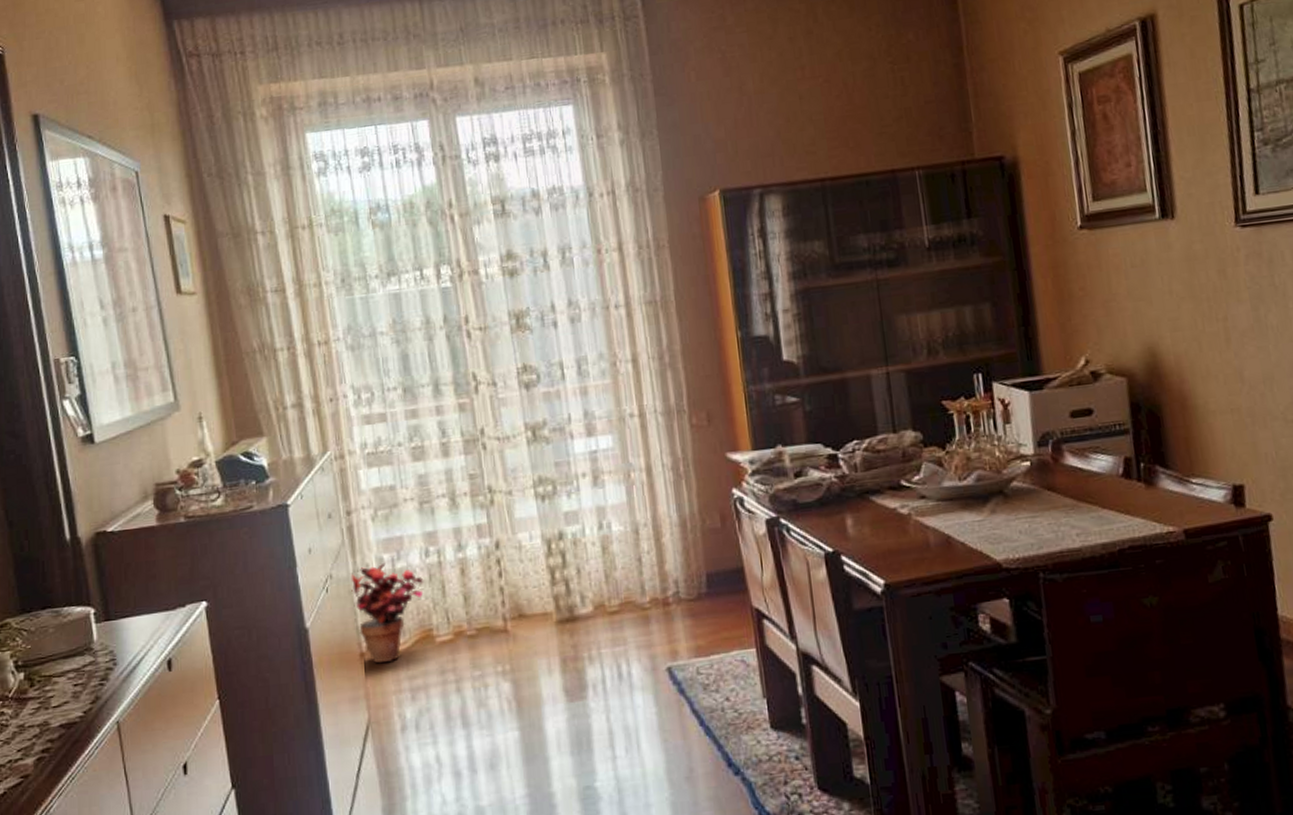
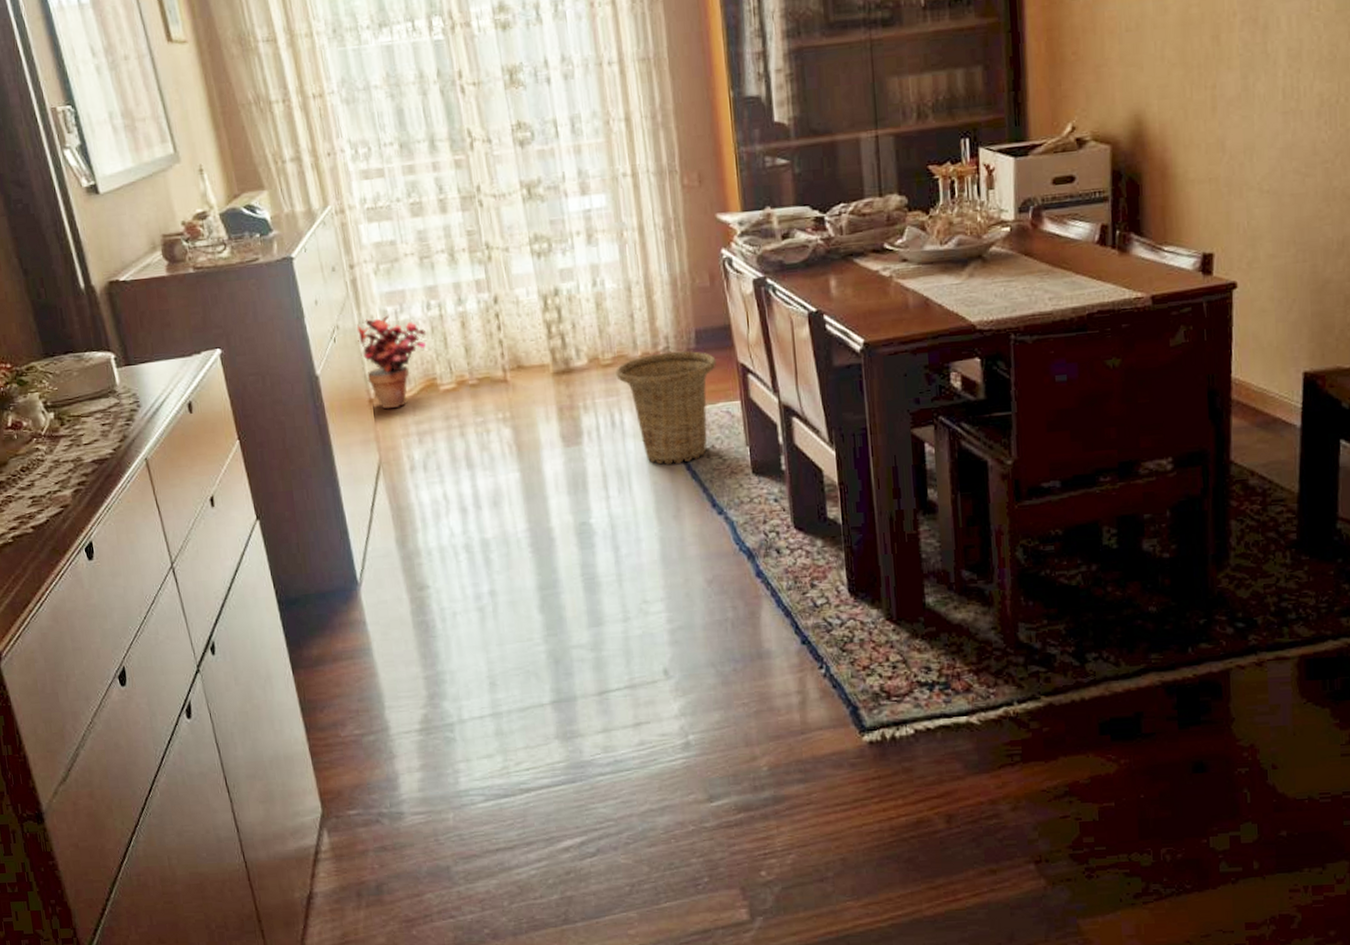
basket: none [623,595,729,720] -> present [616,351,716,464]

